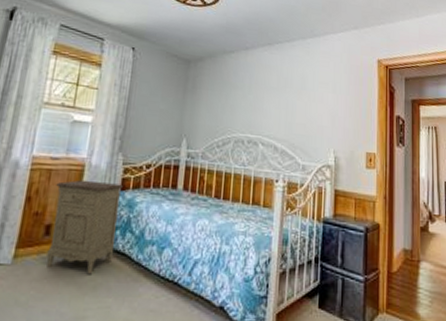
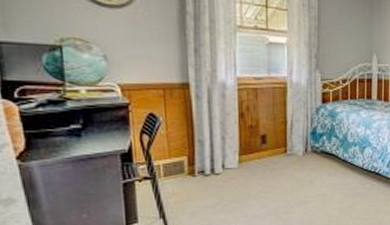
nightstand: present [46,179,124,275] -> none [264,96,325,172]

